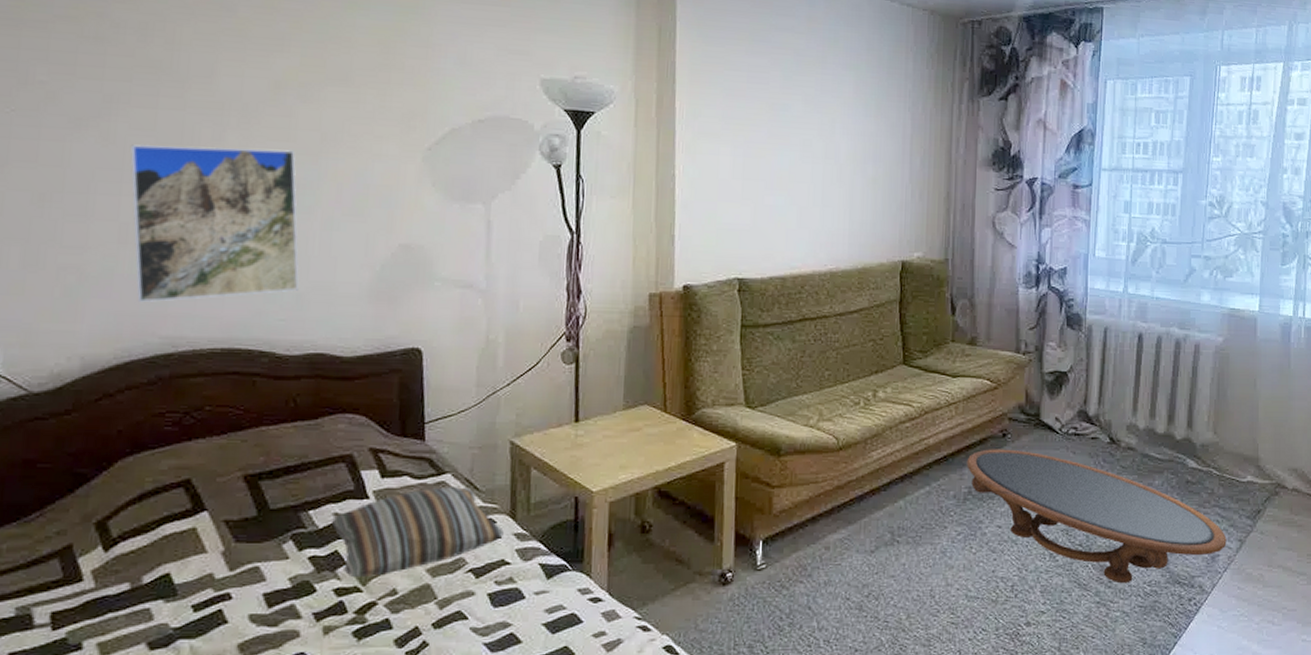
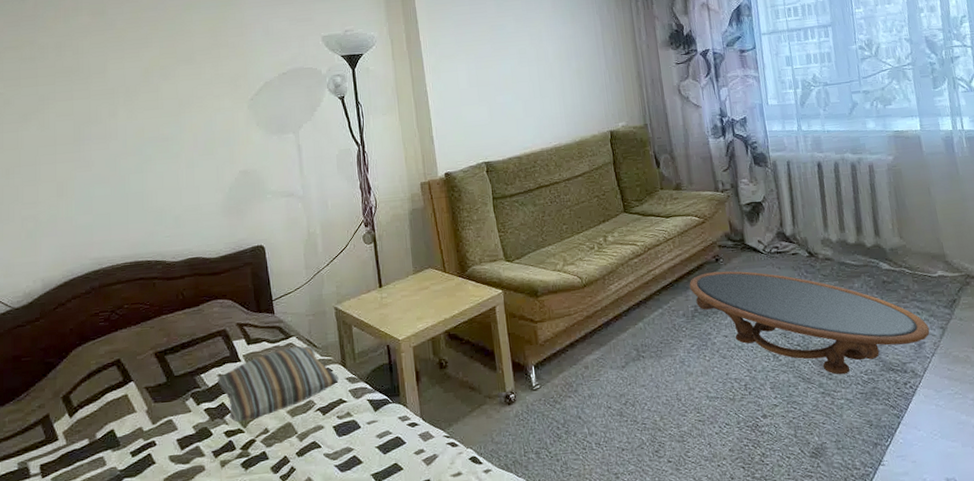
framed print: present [130,144,299,303] -> none [58,115,176,237]

